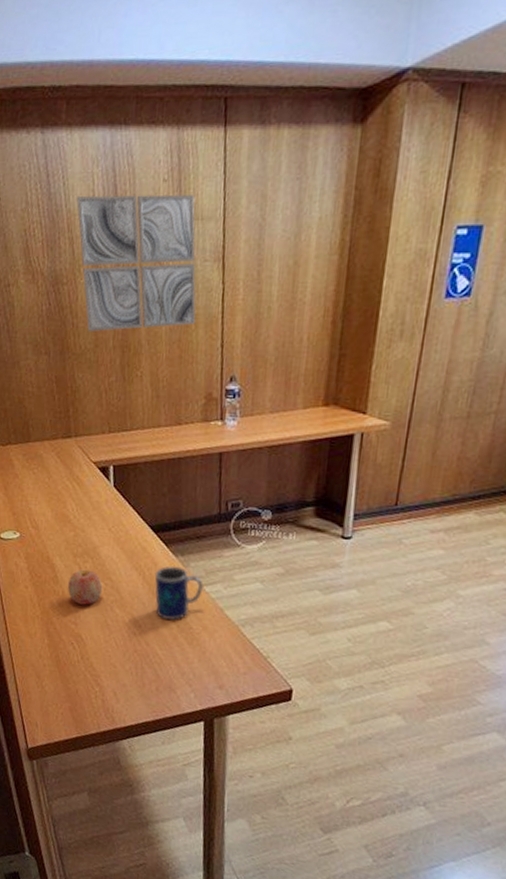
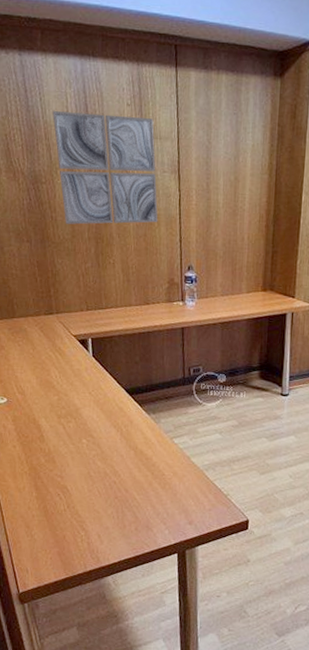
apple: present [67,569,103,605] -> none [53,428,85,460]
mug: present [154,566,203,620] -> none [130,422,173,469]

